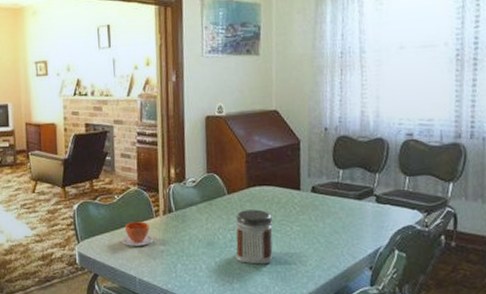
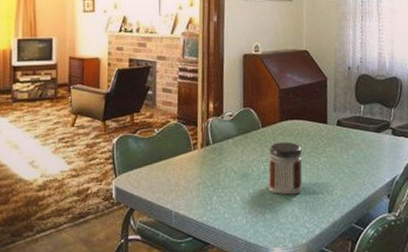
teacup: present [121,222,154,246] -> none [159,155,191,179]

